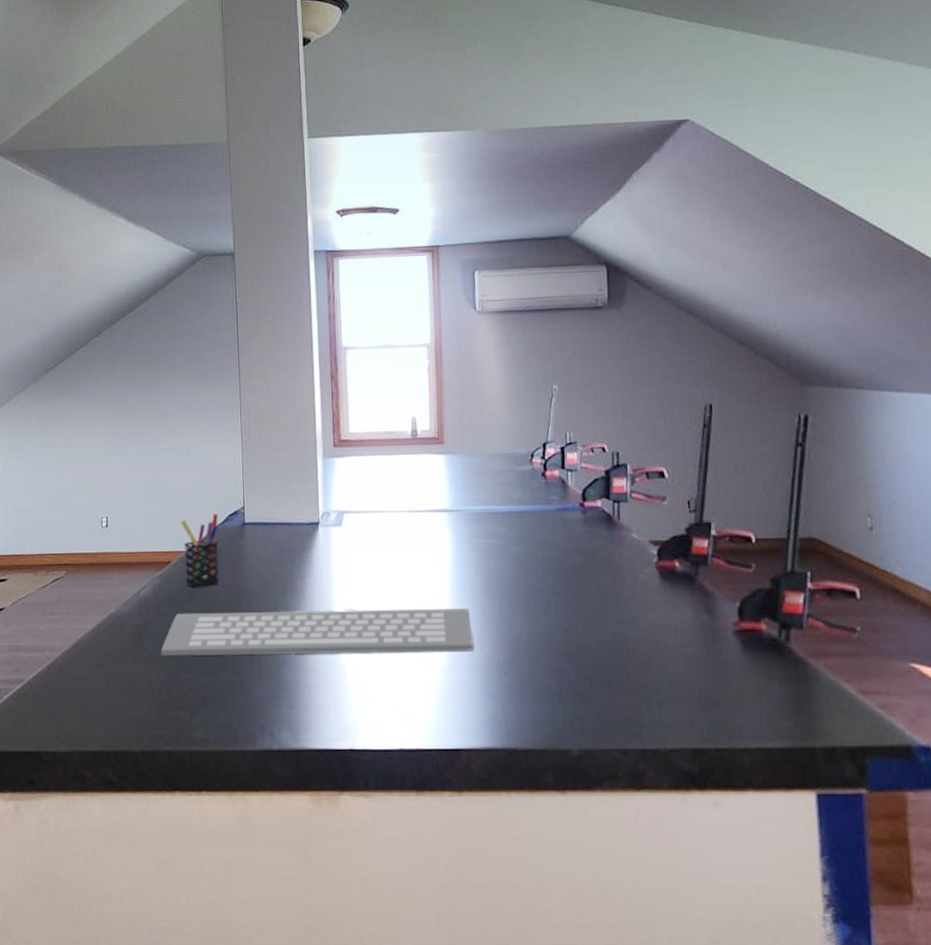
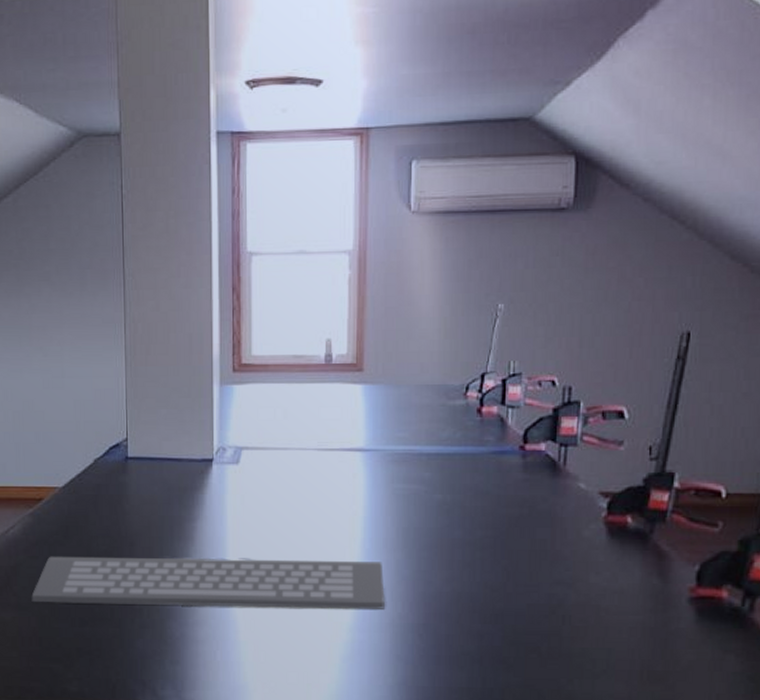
pen holder: present [181,514,220,586] -> none [55,446,99,527]

